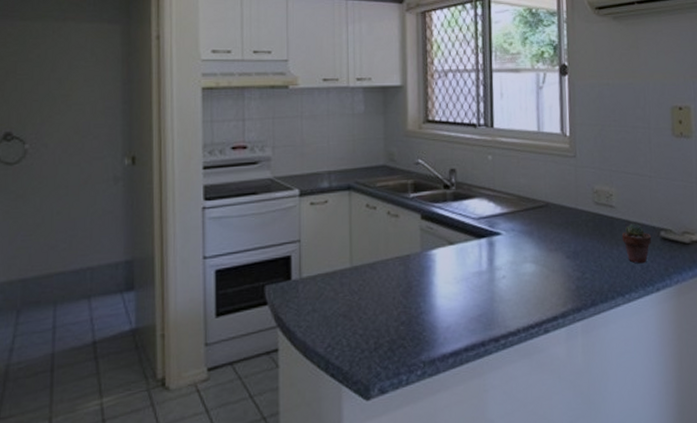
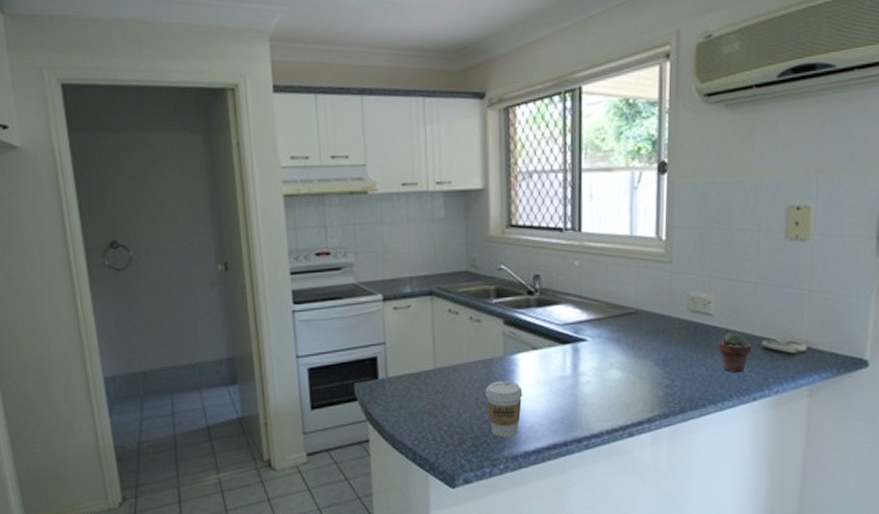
coffee cup: none [402,278,440,340] -> present [485,381,523,438]

